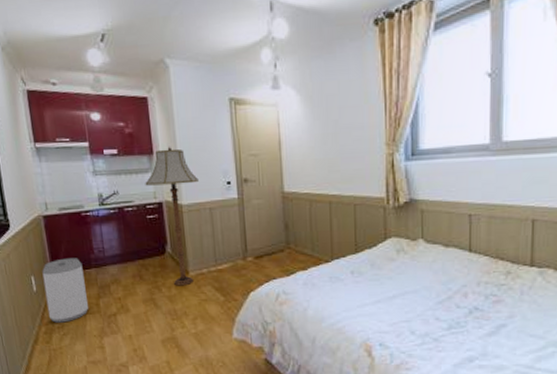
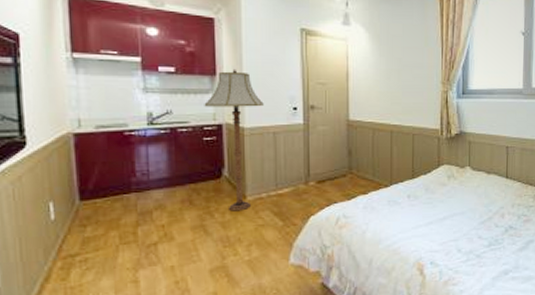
beverage can: present [42,258,89,323] -> none [65,181,124,256]

